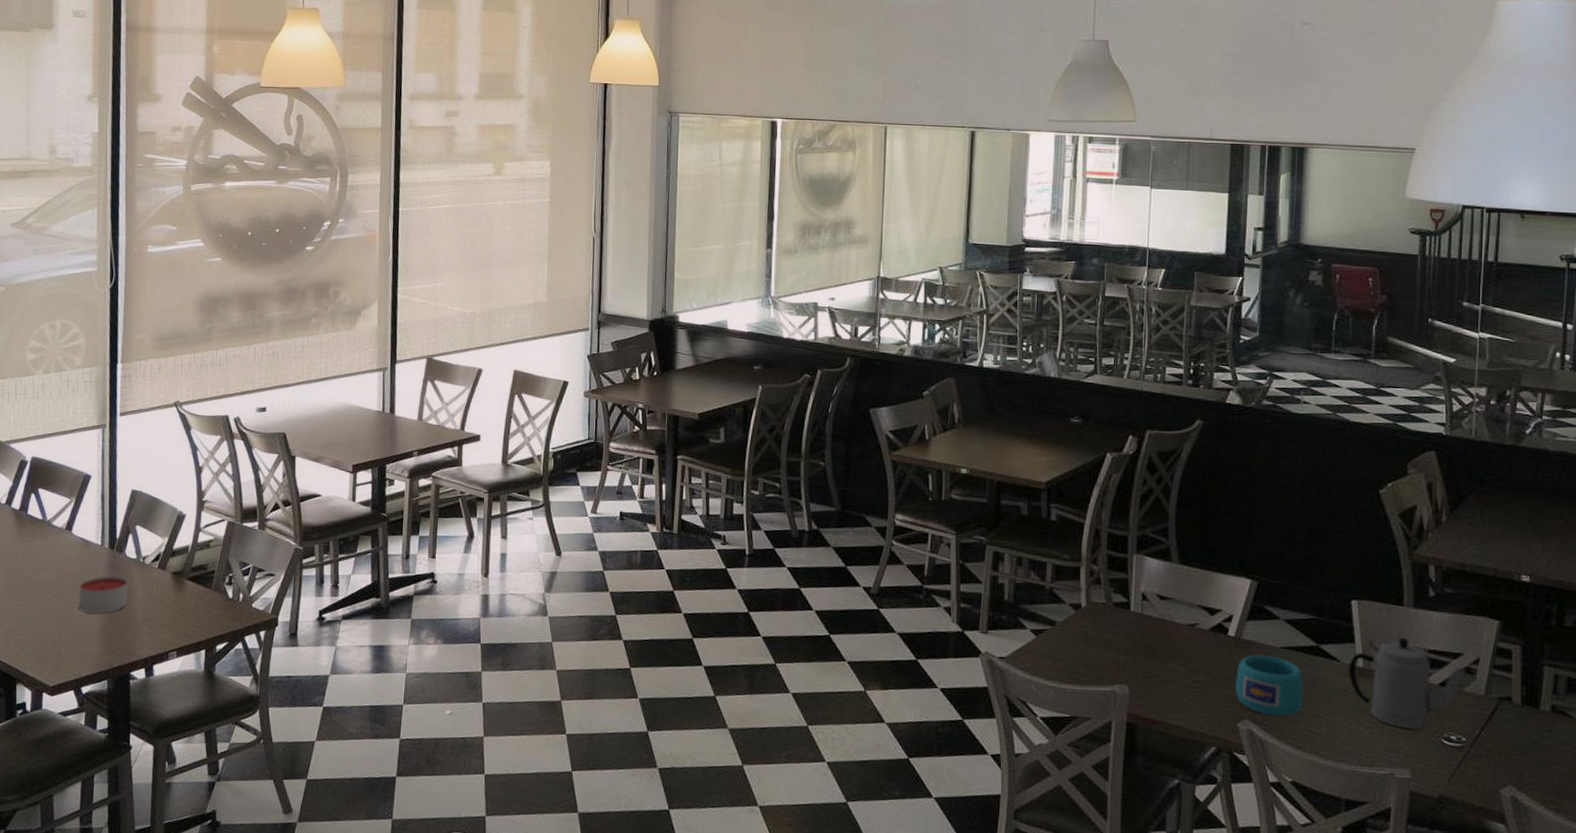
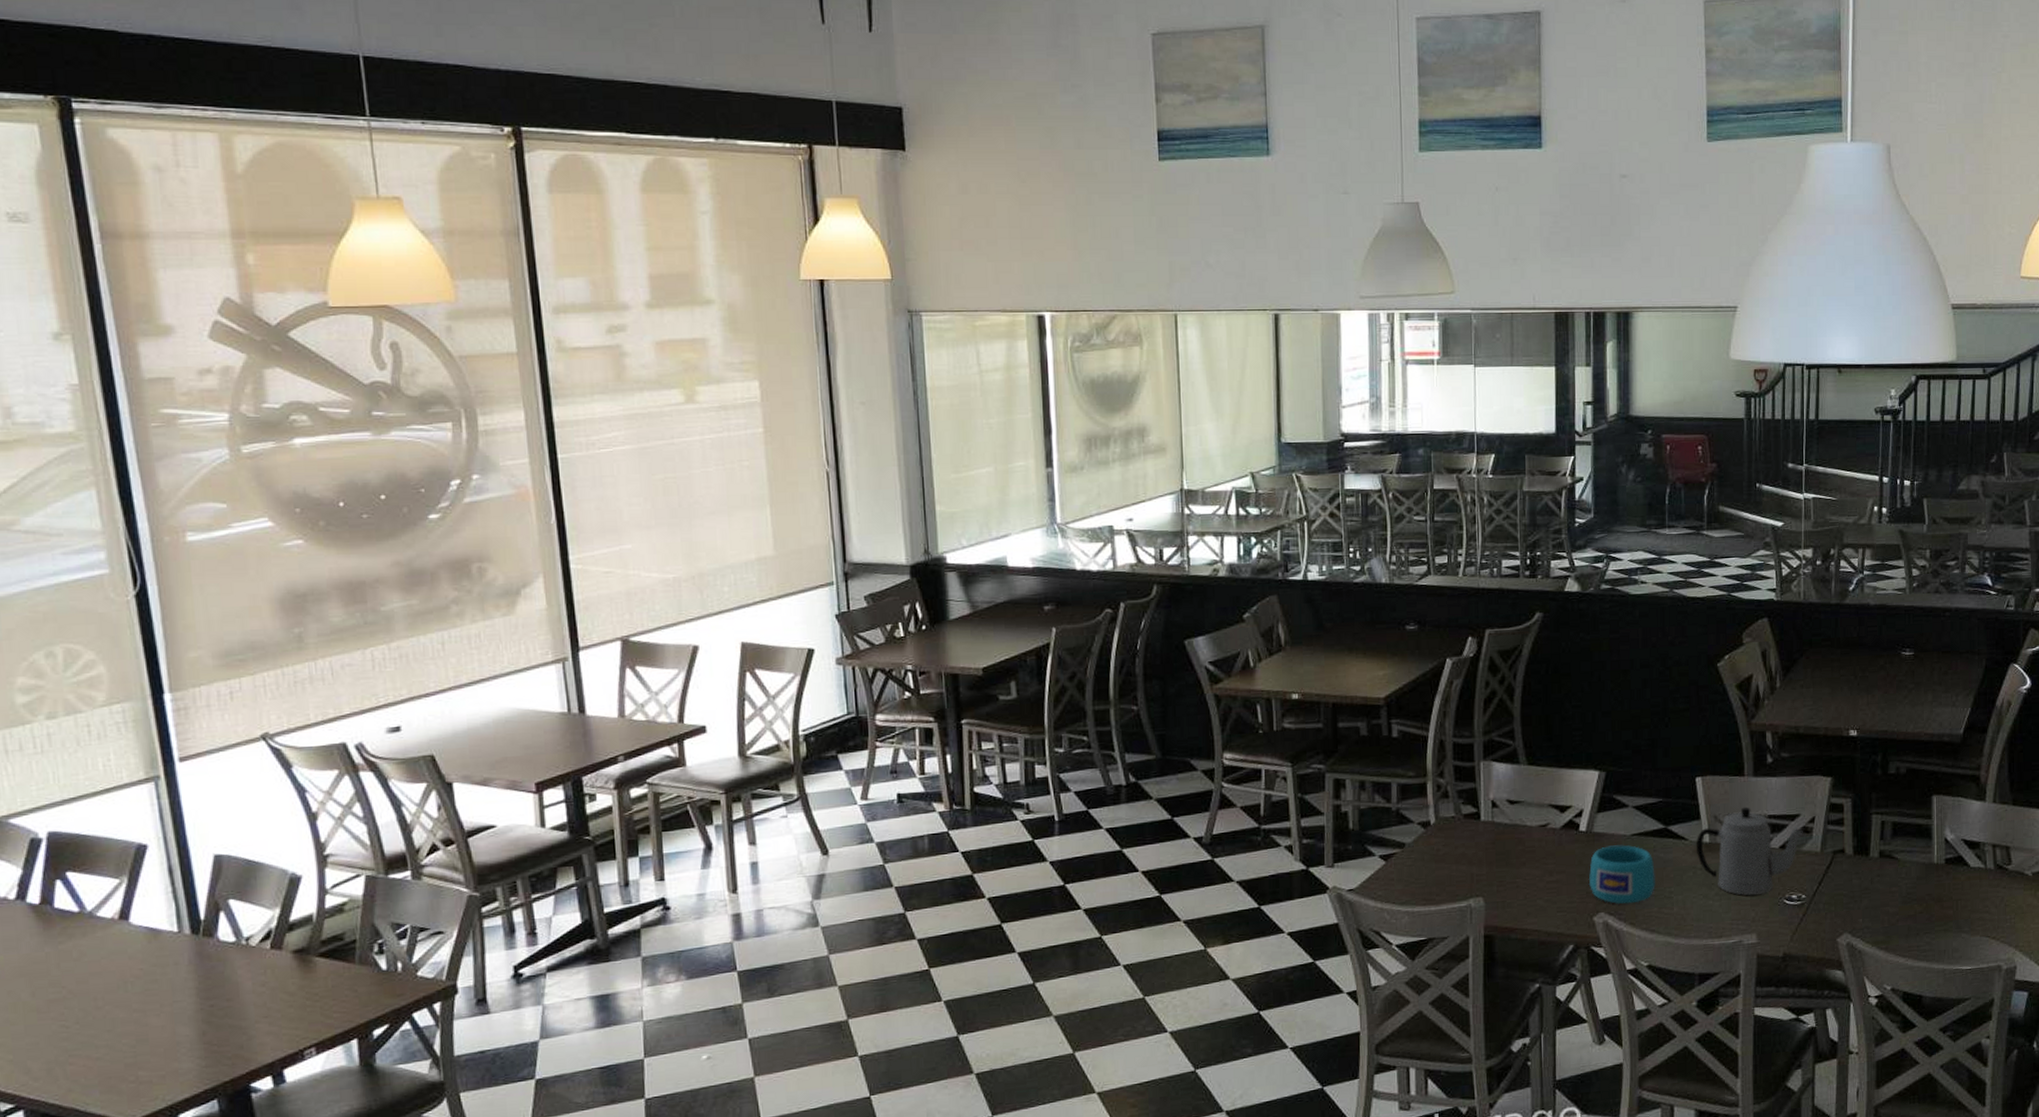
candle: present [78,576,128,614] -> none [153,968,231,1020]

